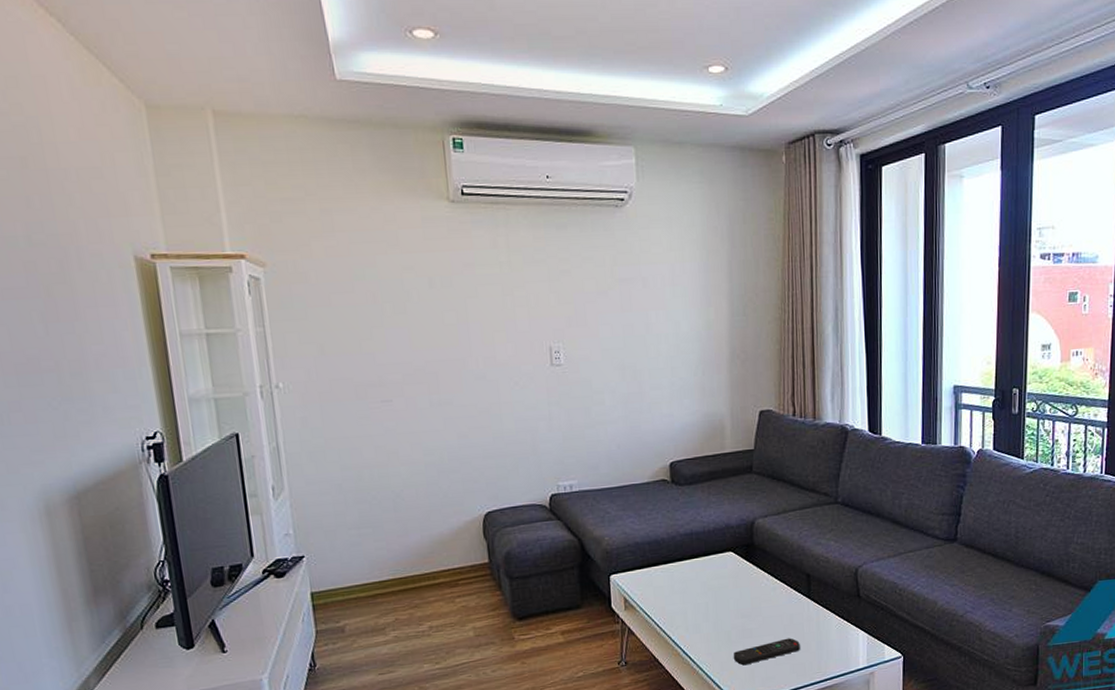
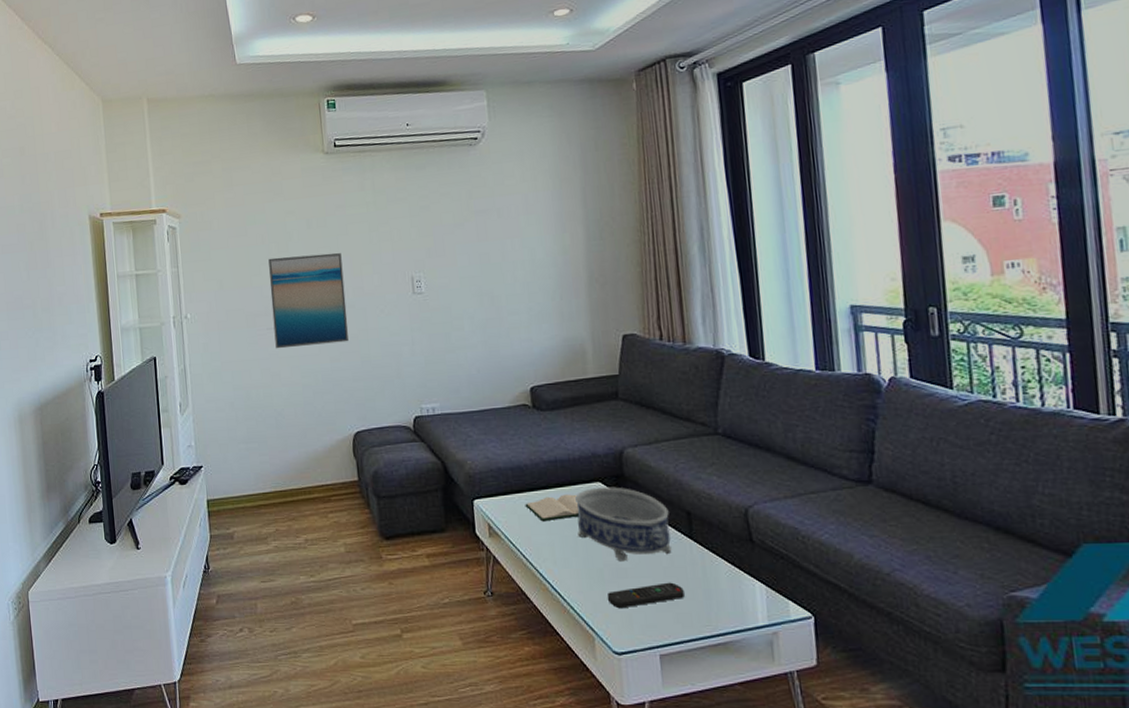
wall art: none [382,317,478,424] -> present [268,252,349,349]
hardback book: none [660,564,711,592] -> present [525,494,579,522]
decorative bowl: none [708,555,792,624] -> present [575,487,672,562]

